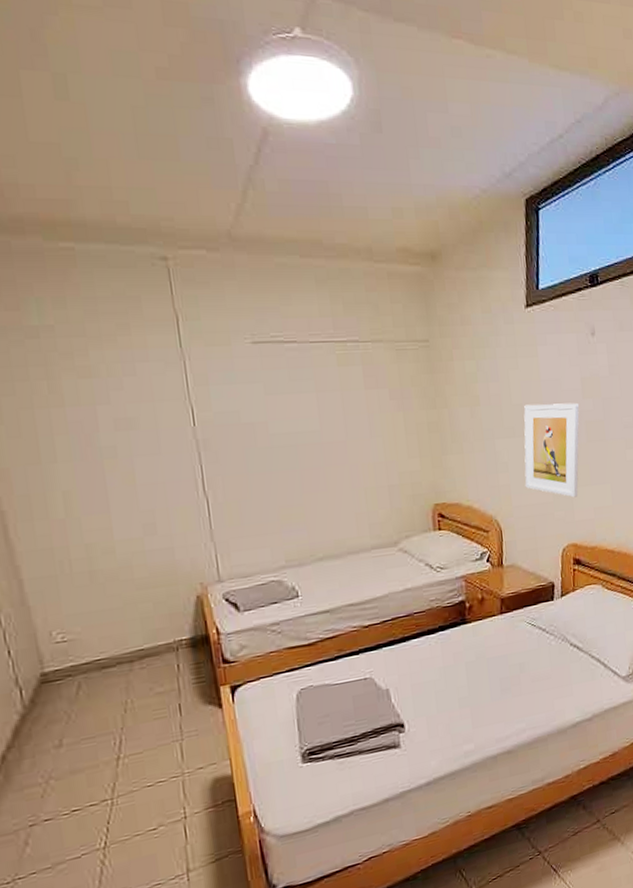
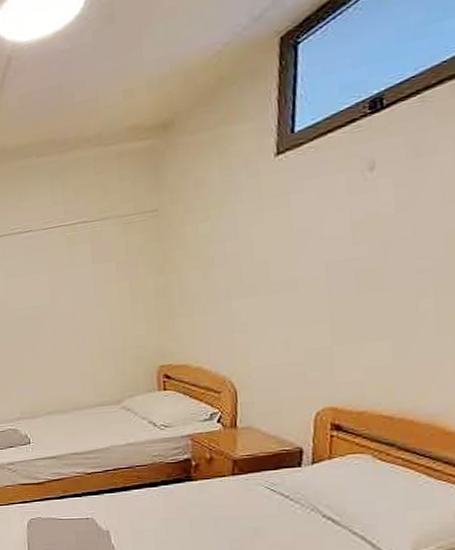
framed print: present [524,403,580,498] -> none [267,251,348,357]

